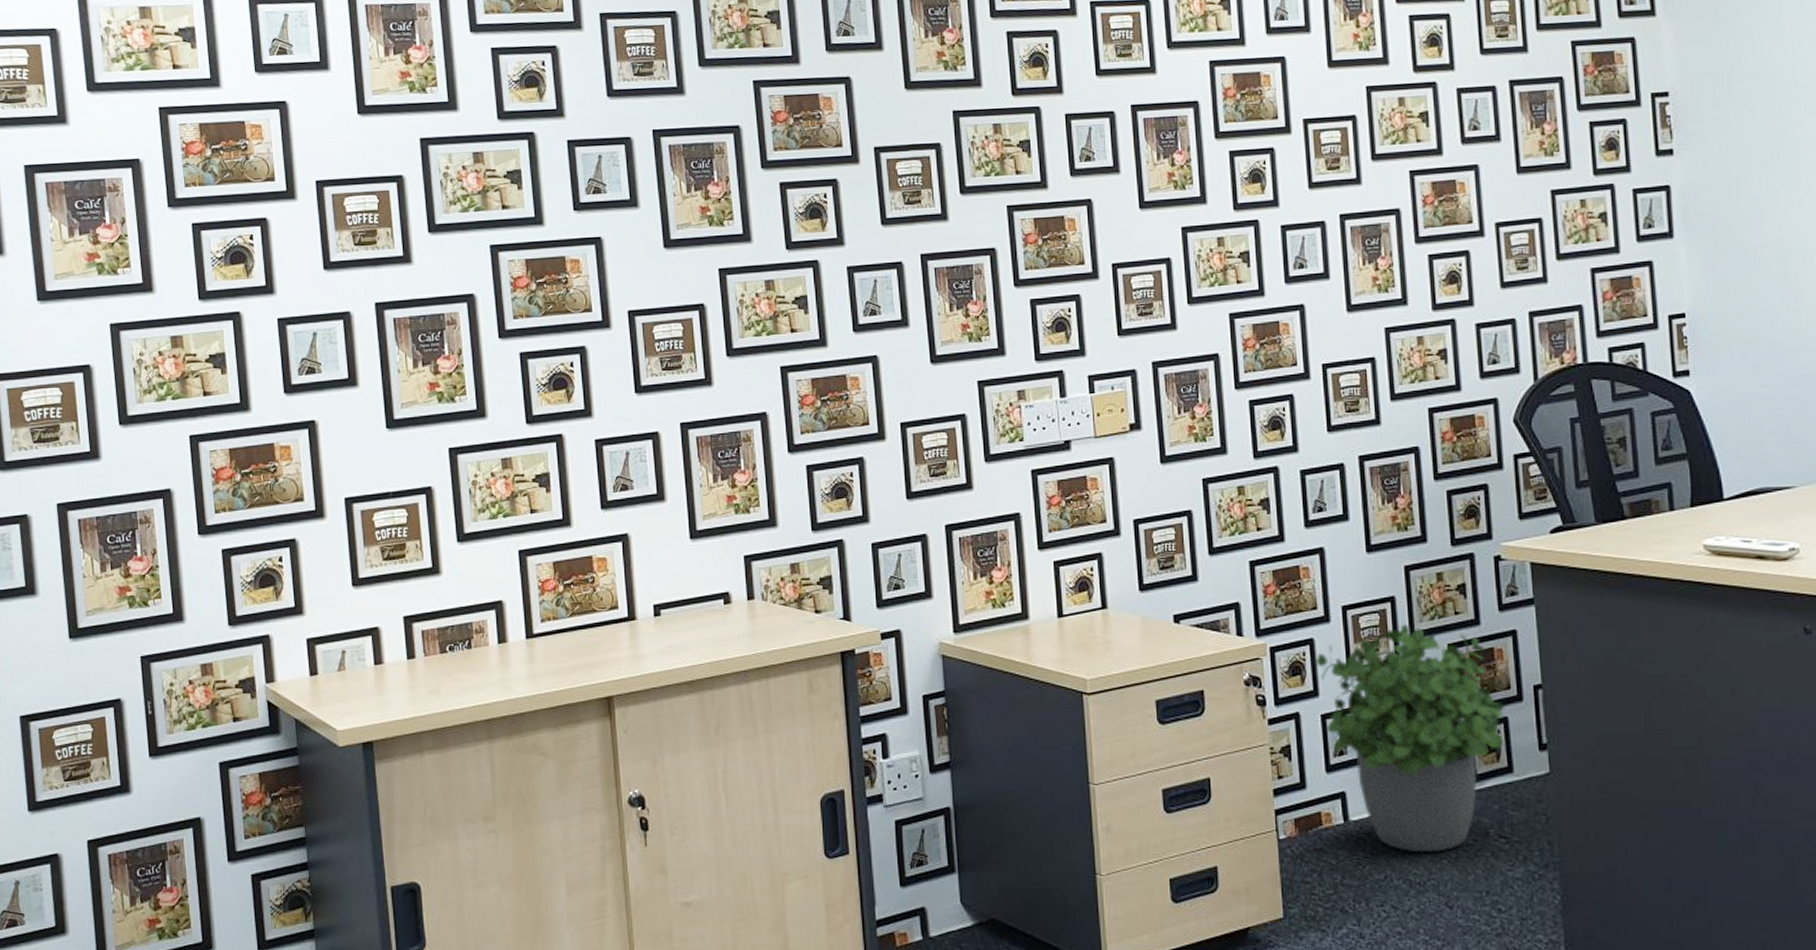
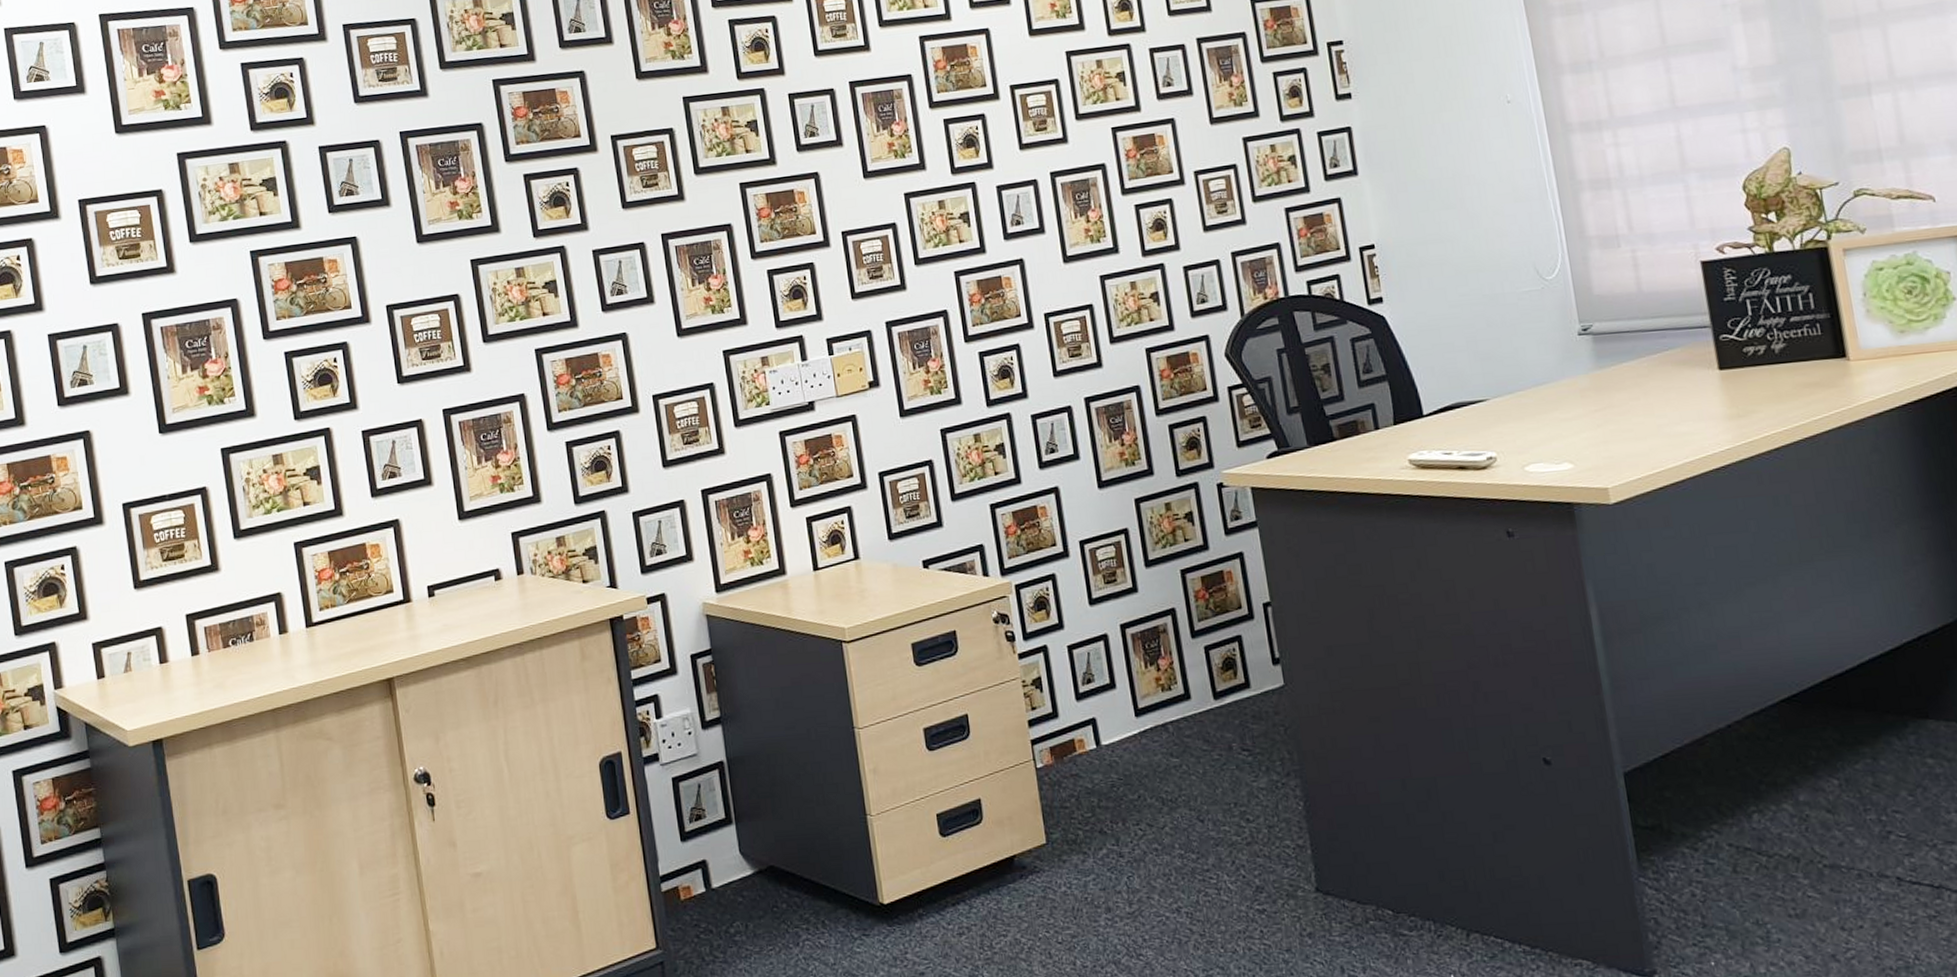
potted plant: present [1316,623,1504,853] -> none [1059,553,1239,771]

